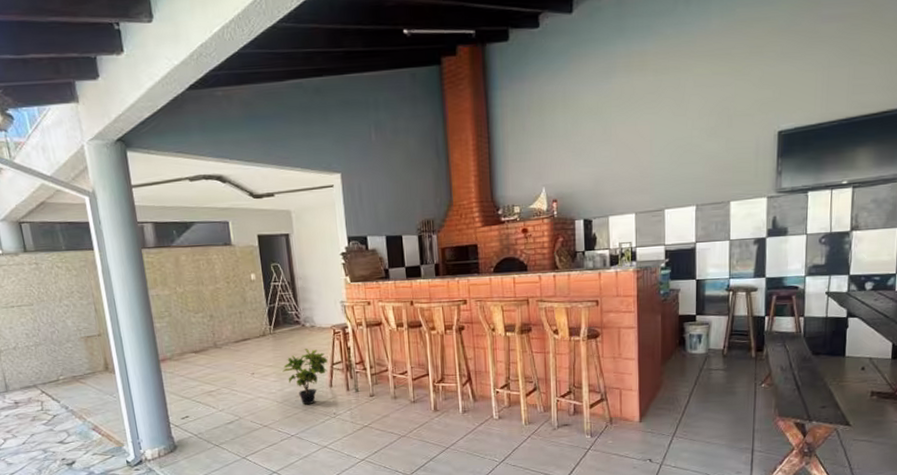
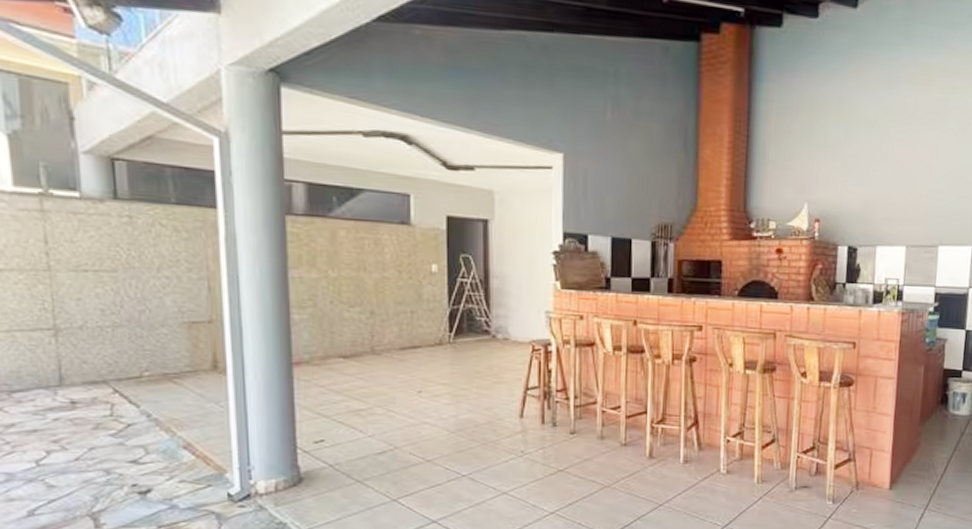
potted plant: present [282,349,329,405] -> none [460,366,522,438]

